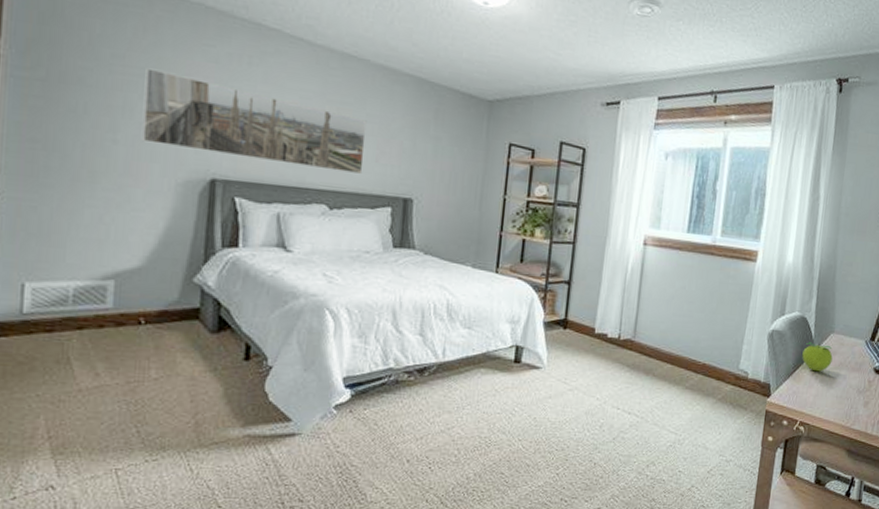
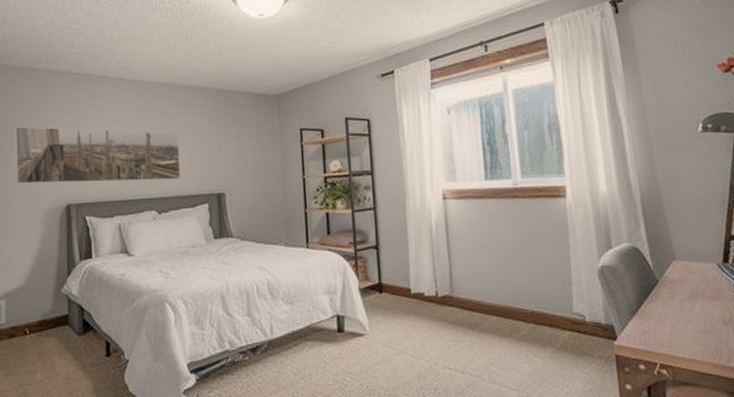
fruit: present [802,342,833,372] -> none [643,273,682,306]

